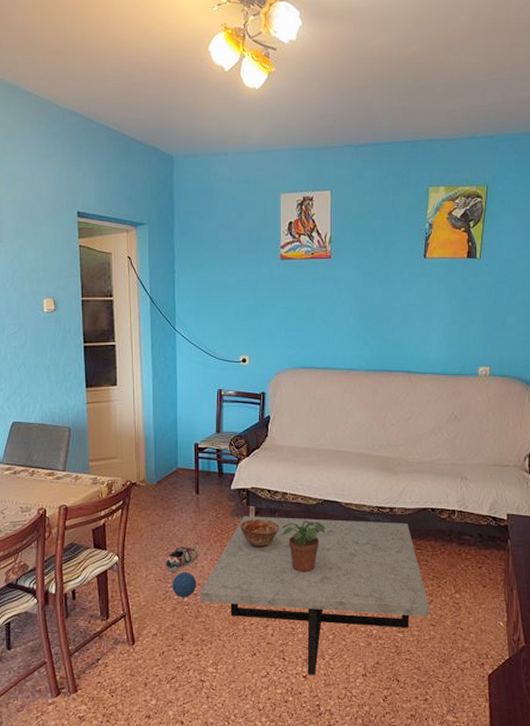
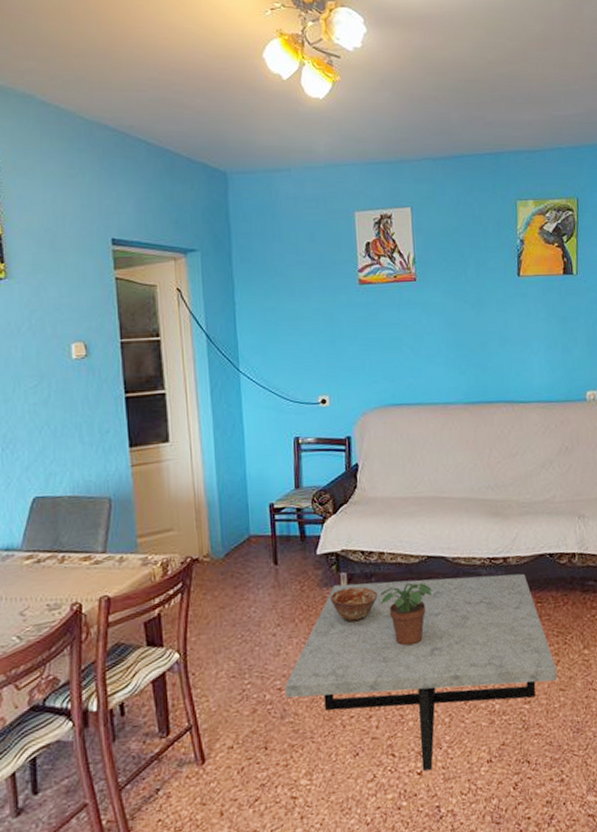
shoe: present [166,546,199,572] -> none [240,628,282,665]
ball: present [172,571,197,597] -> none [249,662,281,695]

